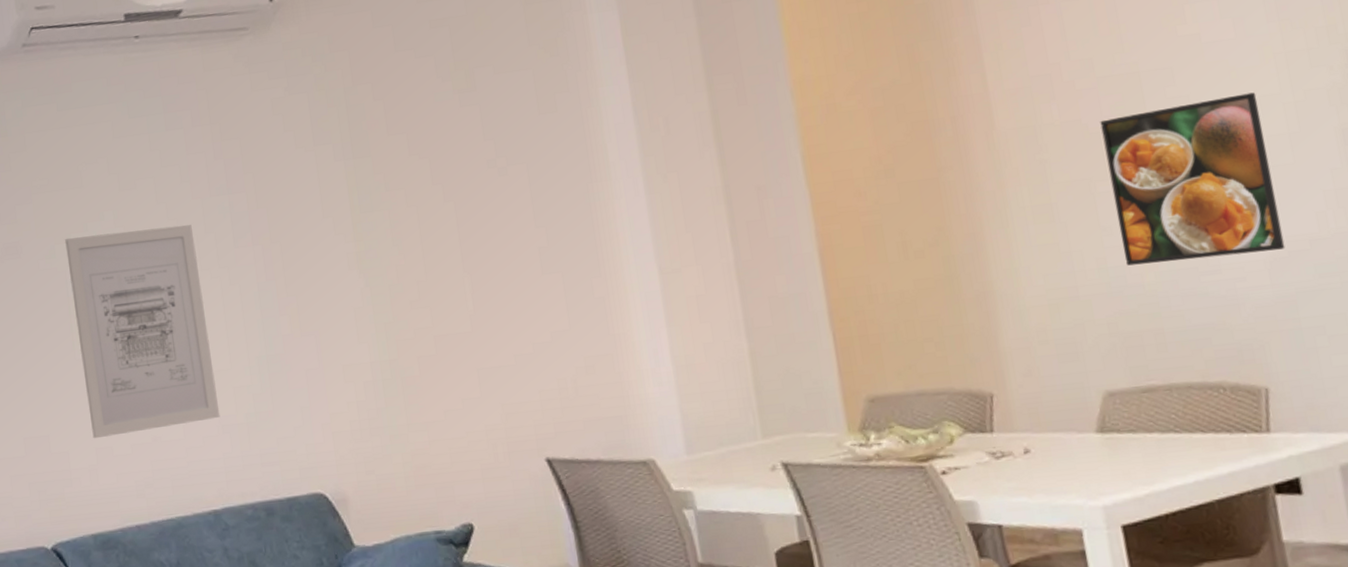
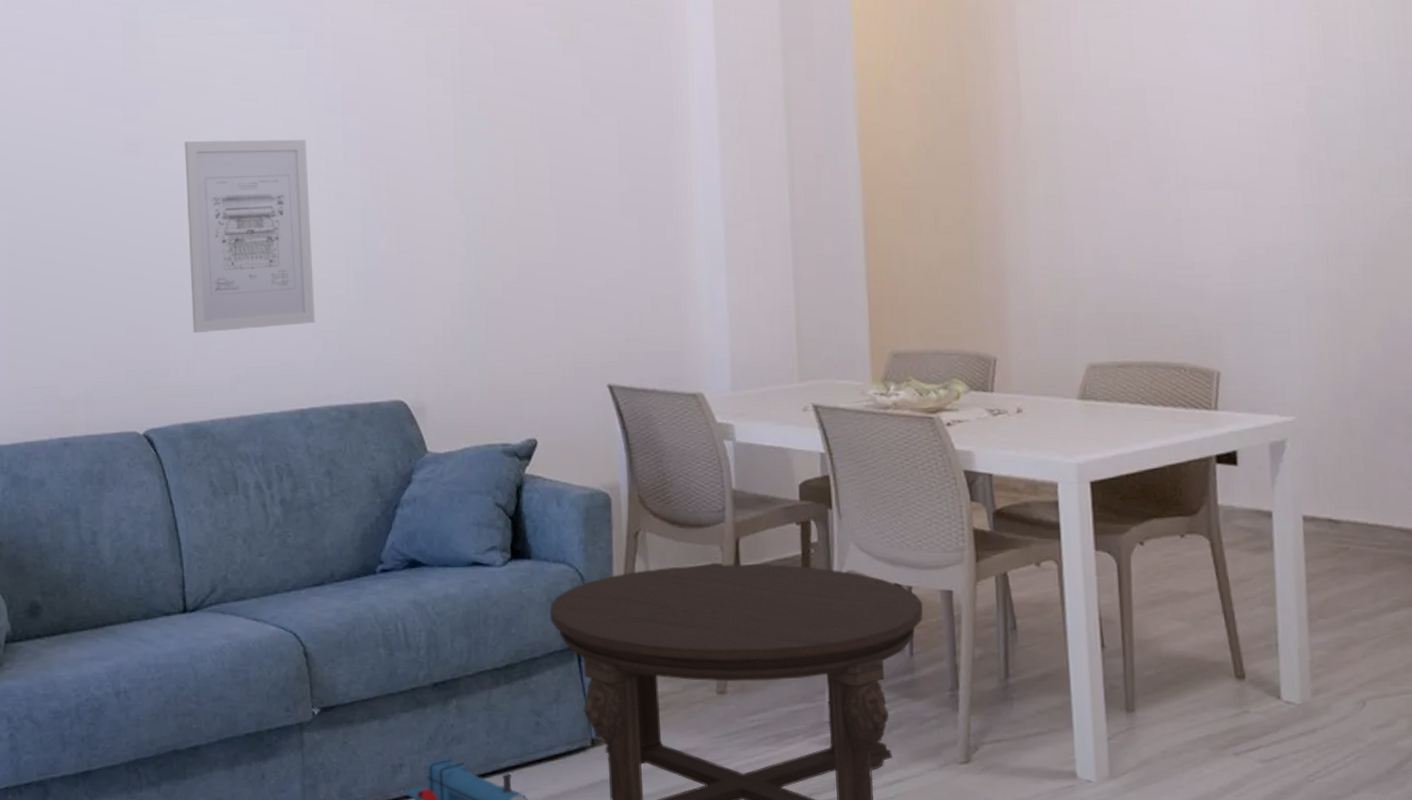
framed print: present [1100,92,1286,266] -> none [1108,116,1246,256]

